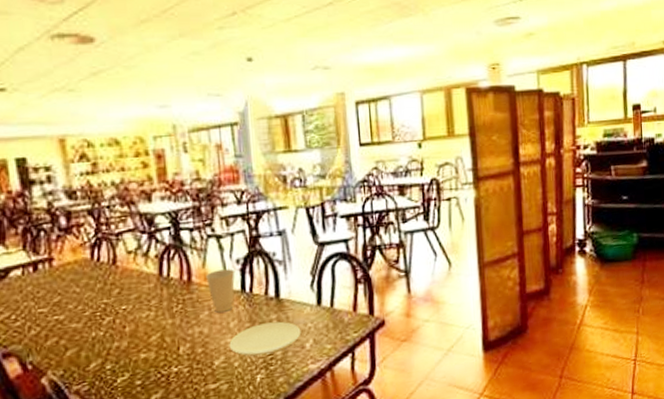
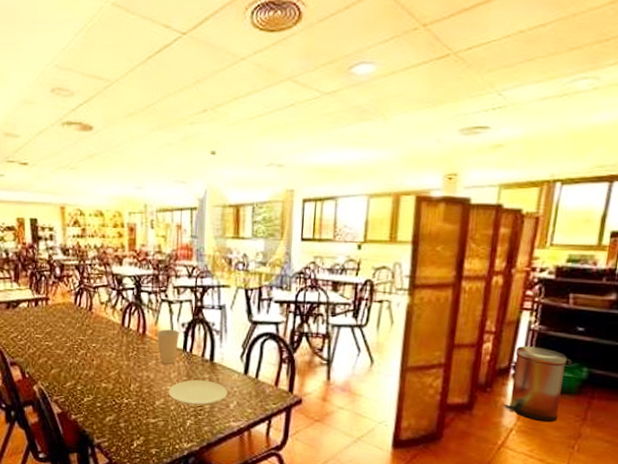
pedal bin: none [575,220,624,293] -> present [503,346,572,423]

